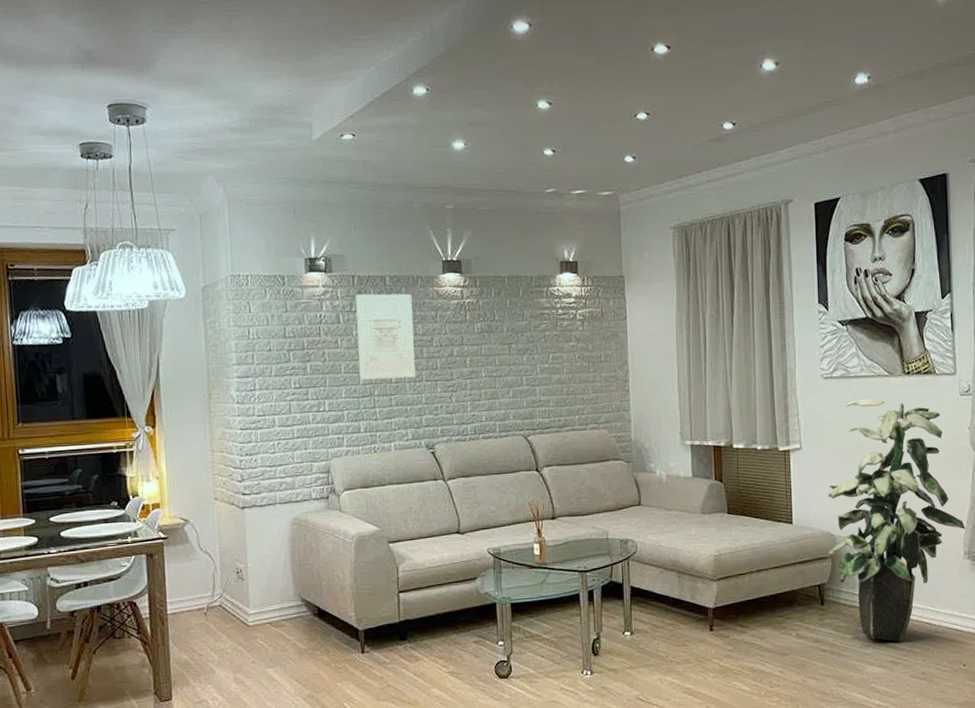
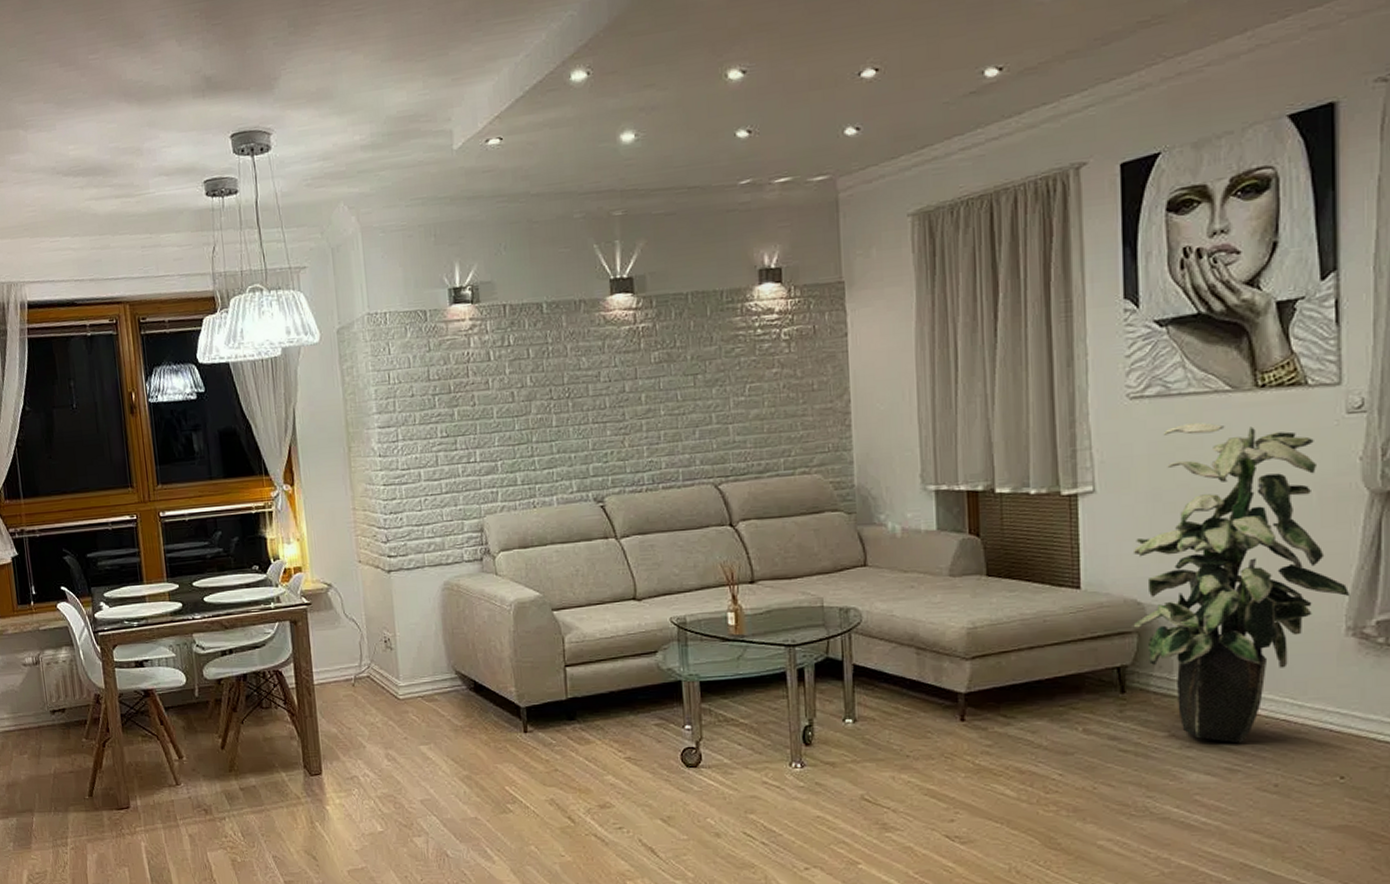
wall art: present [355,293,415,380] -> none [508,322,580,425]

